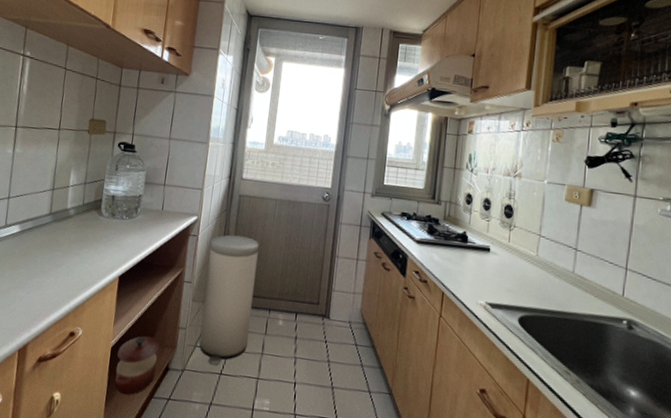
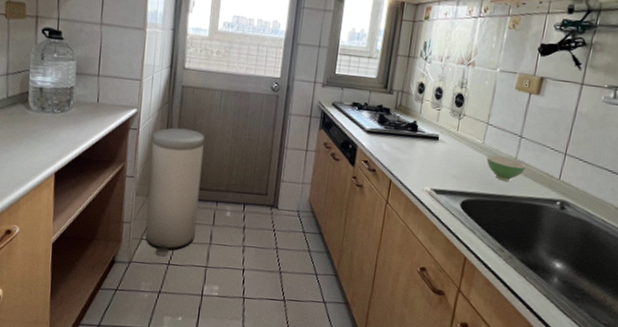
saucepan: present [115,335,160,395] -> none [59,230,104,288]
bowl: none [542,268,586,297] -> present [486,155,527,181]

